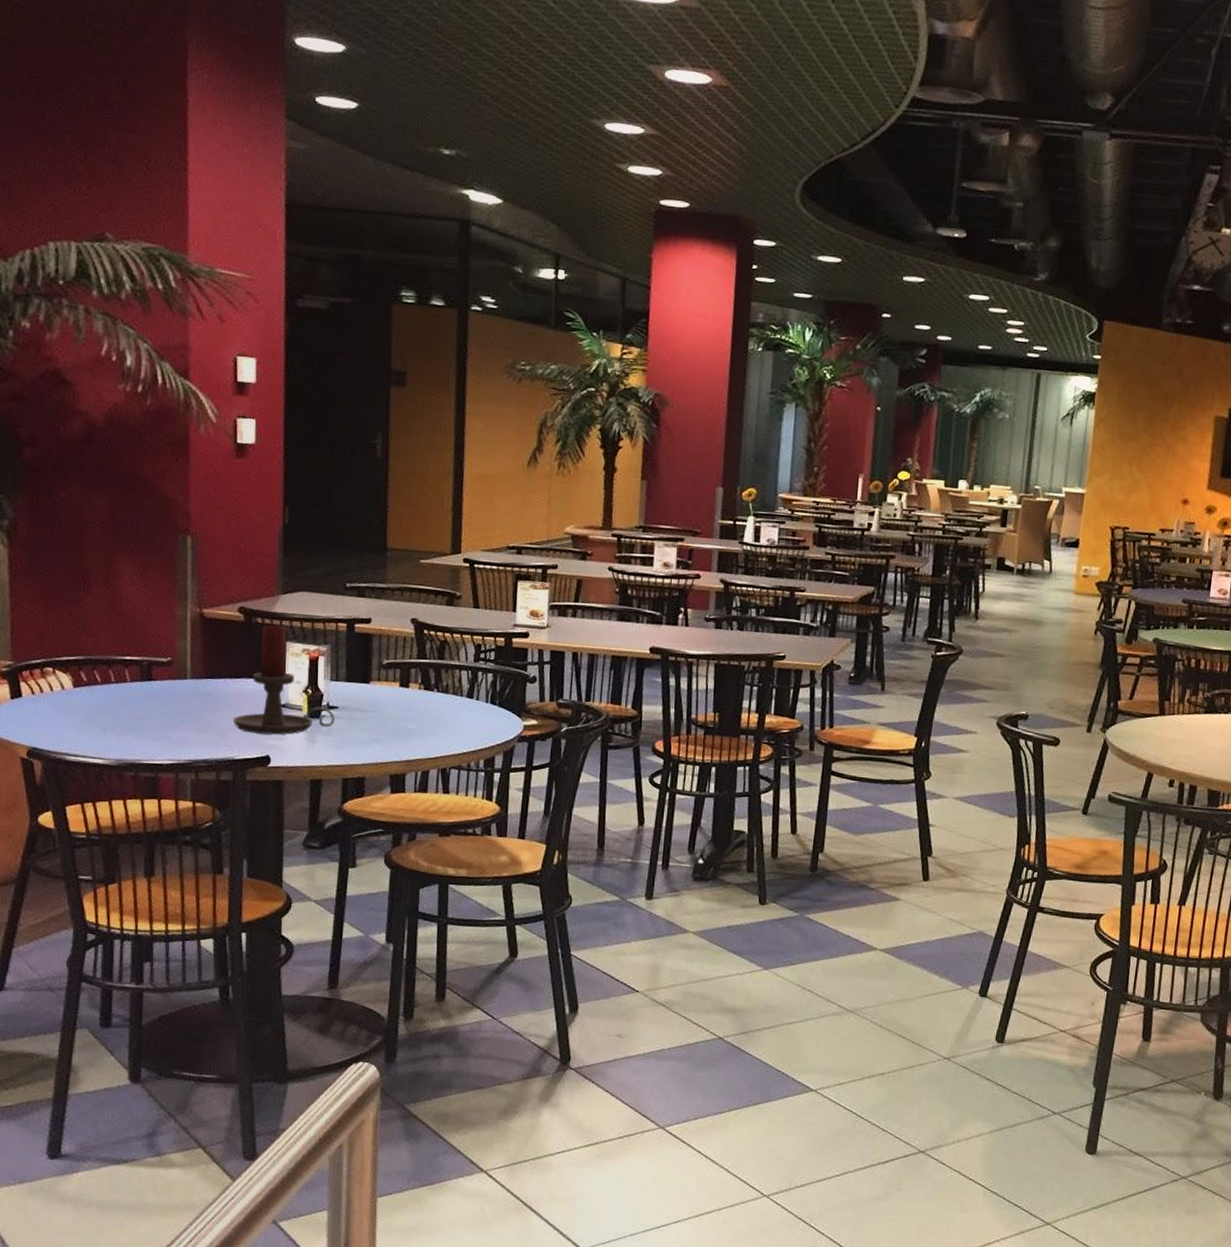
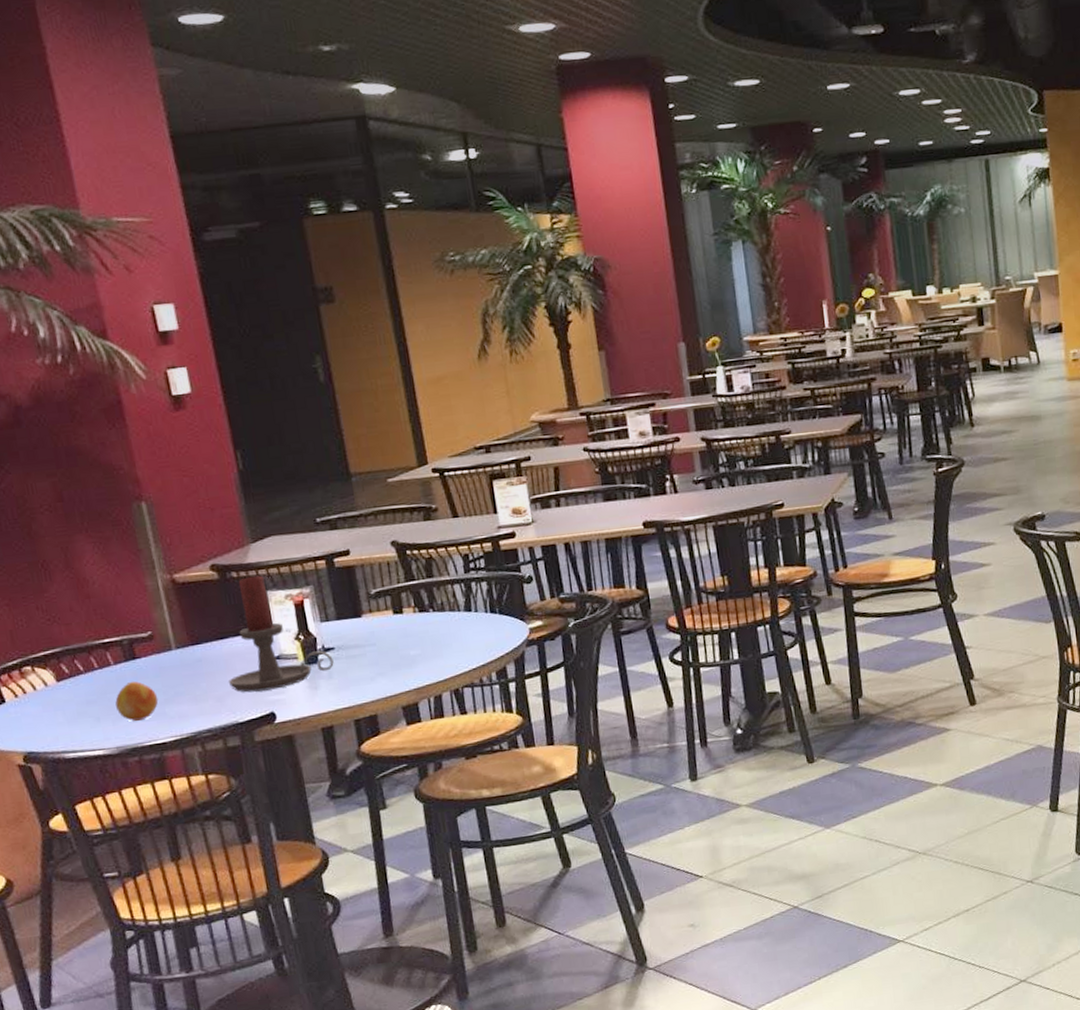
fruit: none [124,700,164,739] -> present [115,681,159,721]

